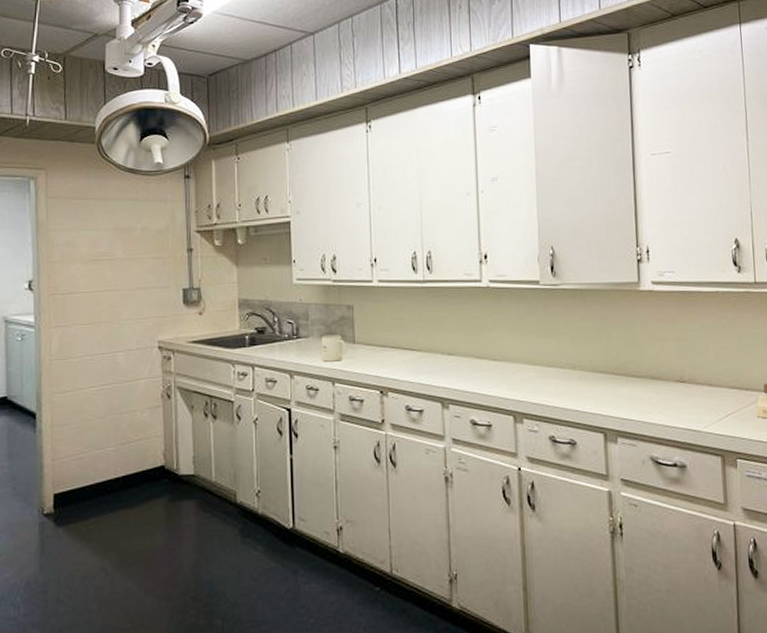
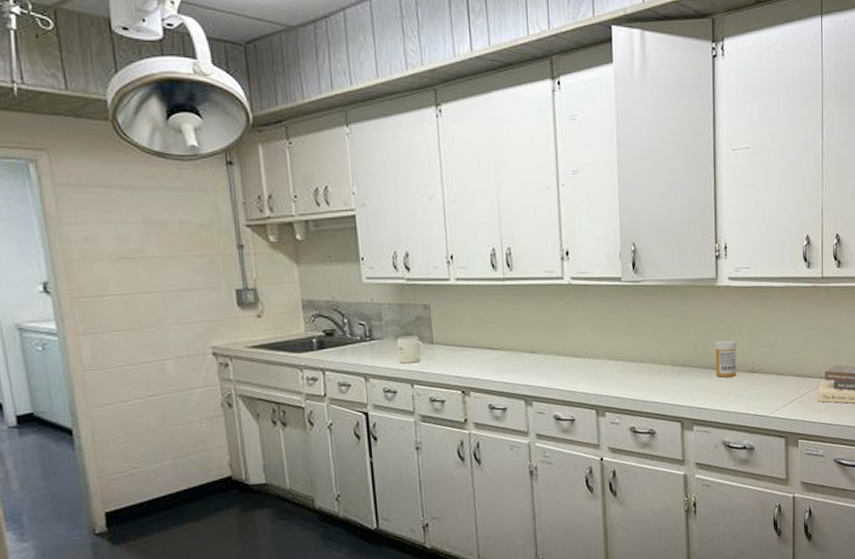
pill bottle: none [639,346,664,387] -> present [715,339,737,378]

